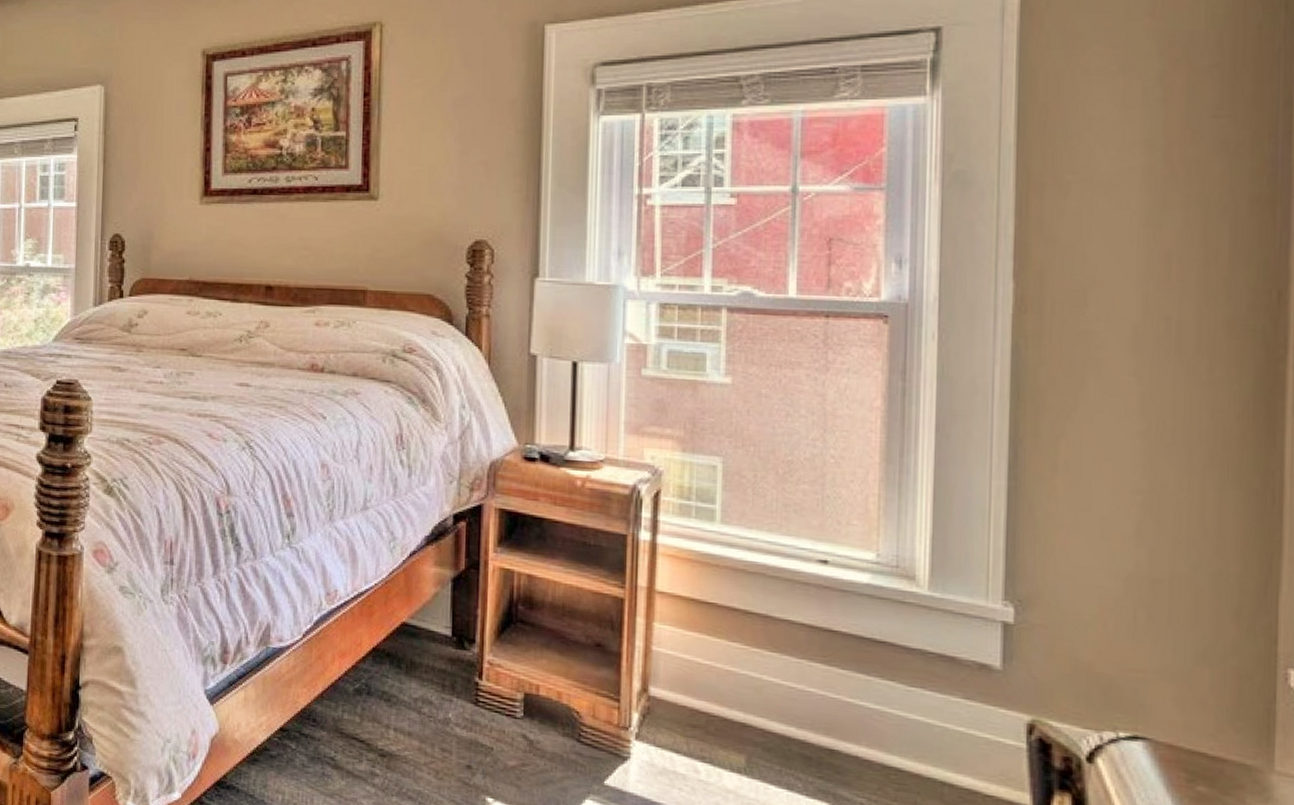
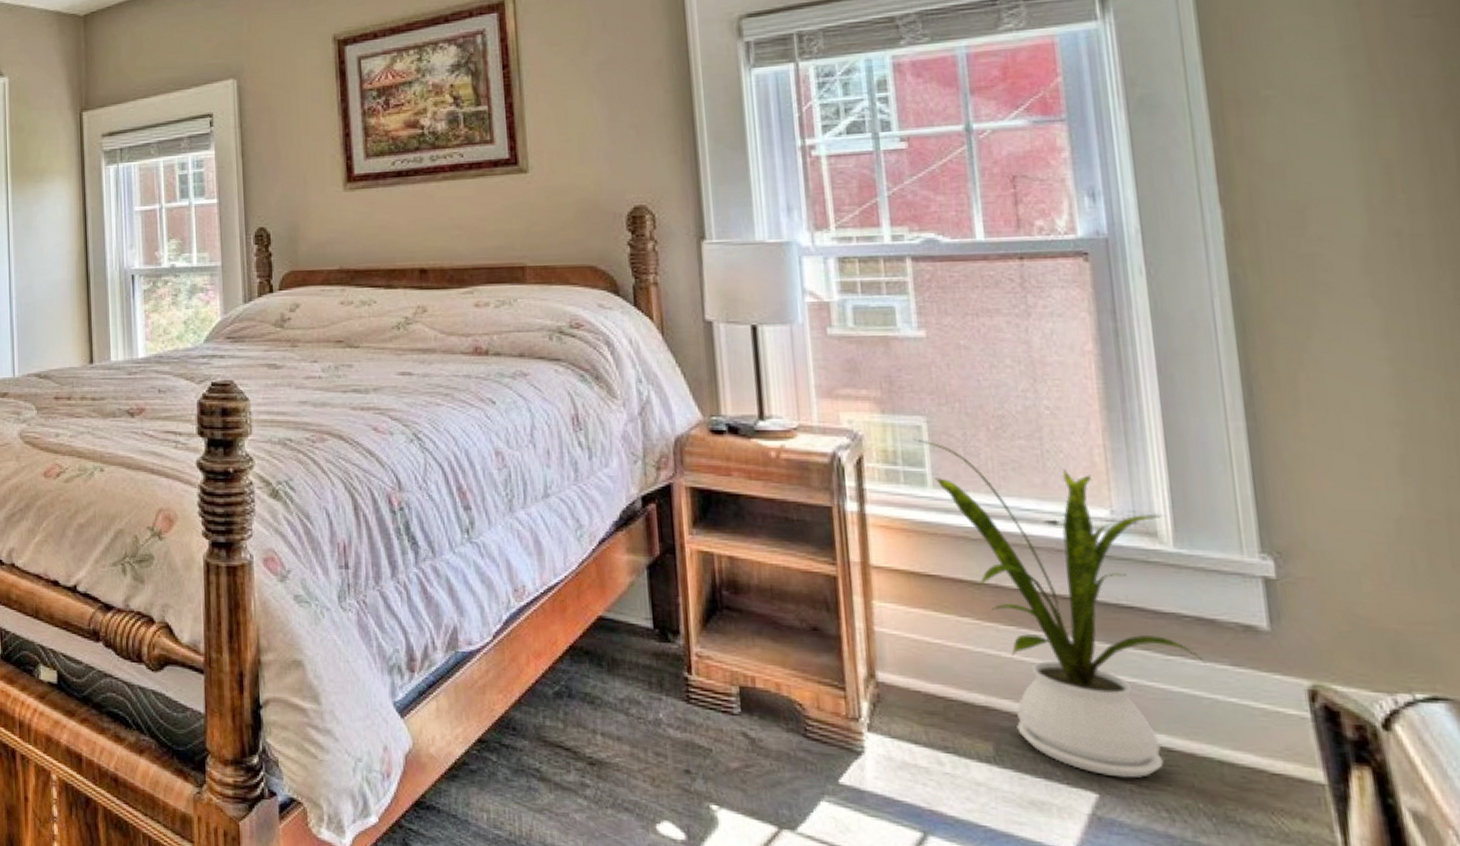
house plant: none [709,477,942,793] -> present [914,438,1206,778]

